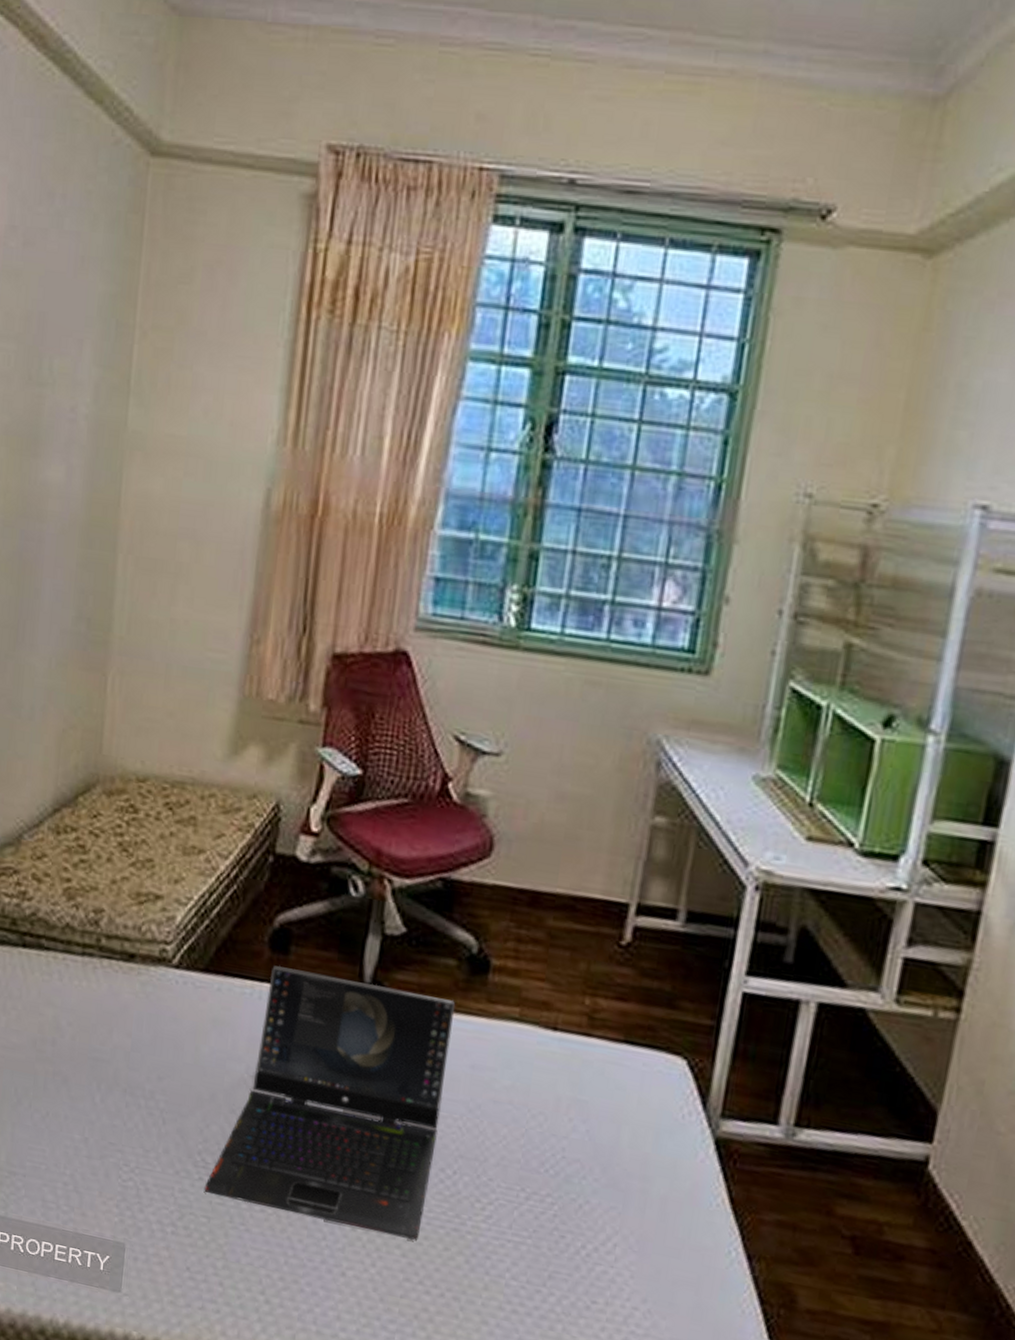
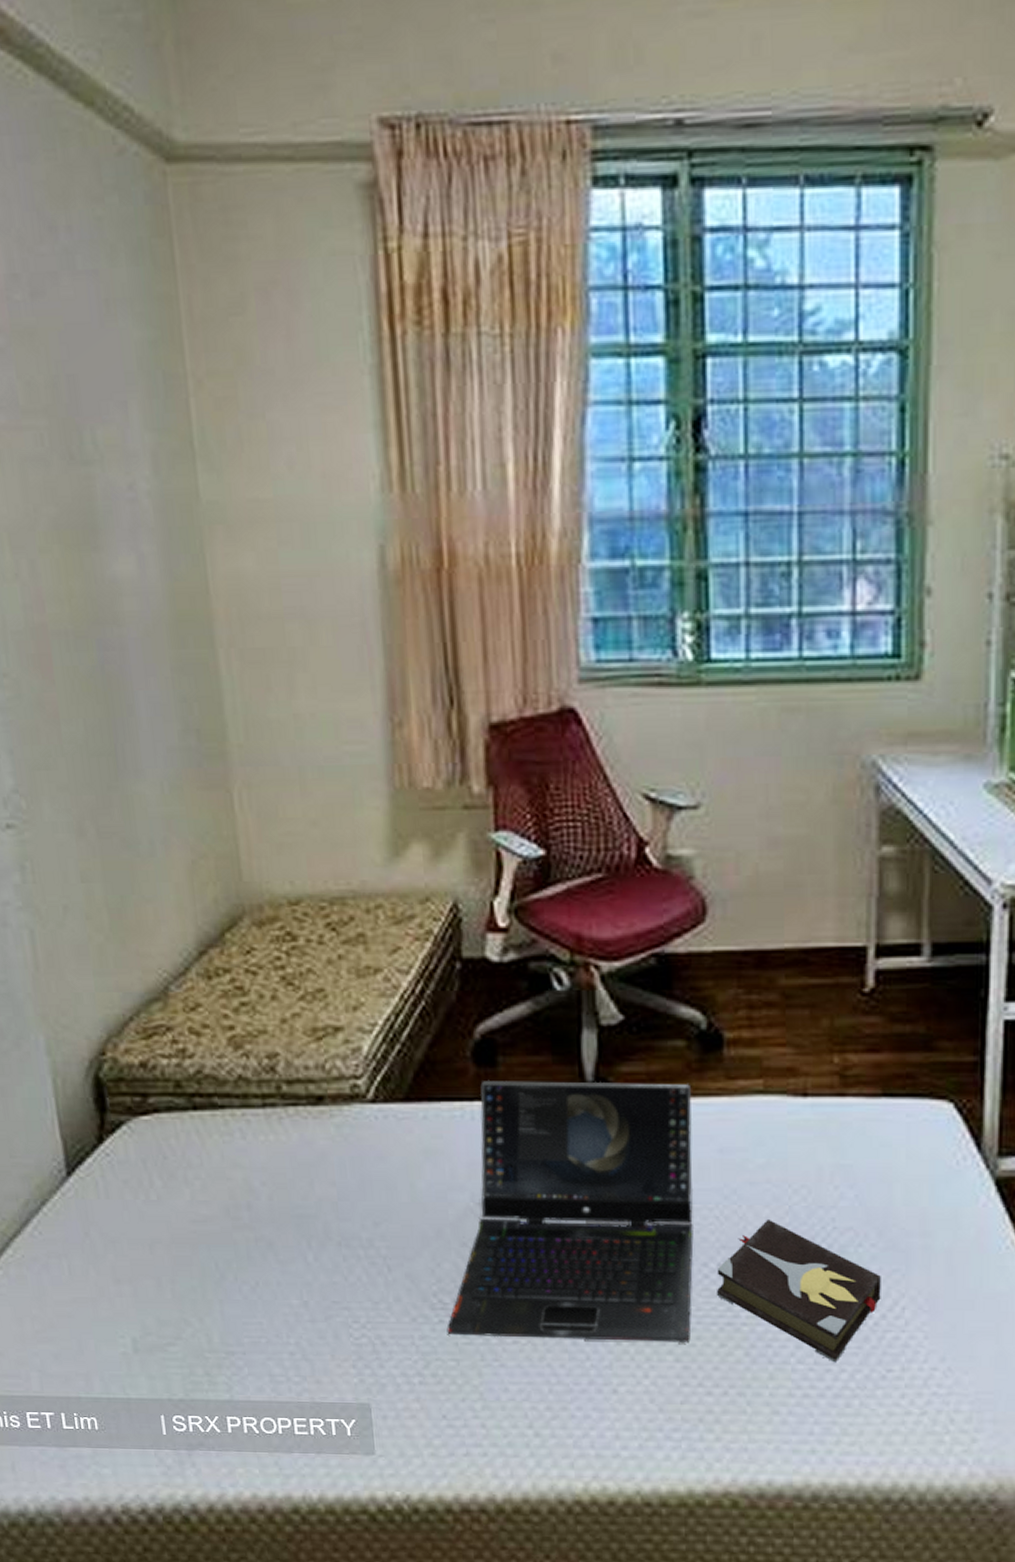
hardback book: none [449,1138,599,1285] -> present [717,1220,881,1363]

